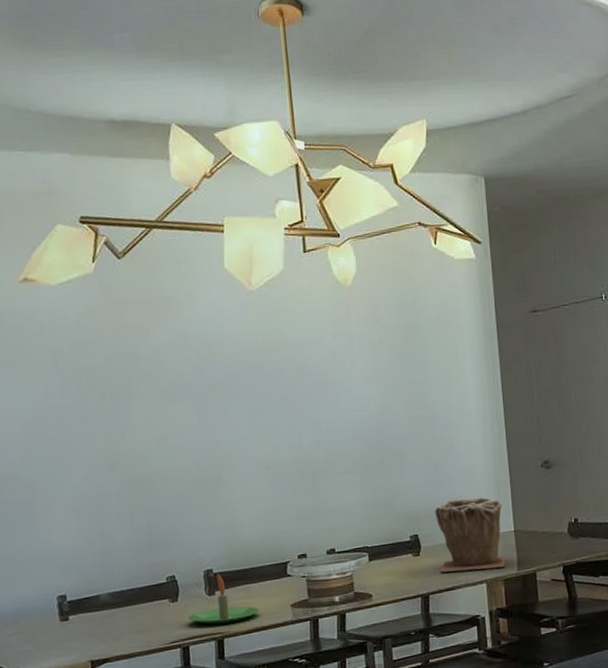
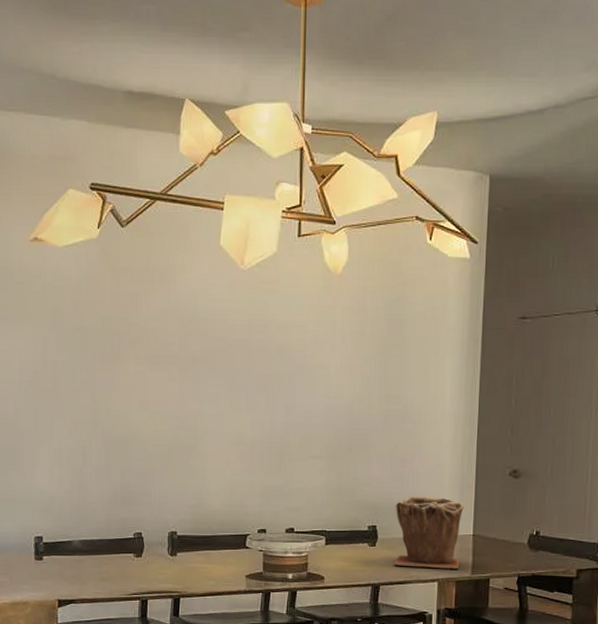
candle: present [187,574,260,625] -> none [149,537,216,584]

